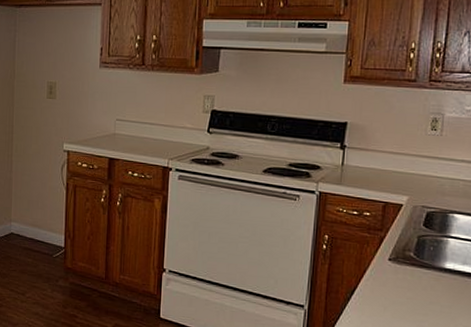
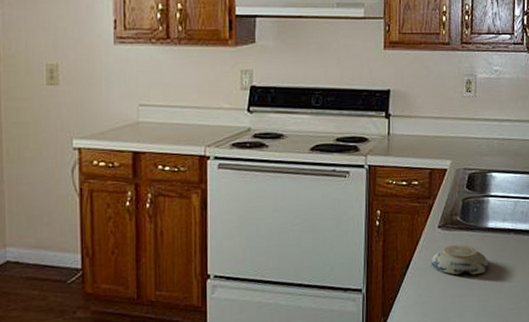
decorative bowl: none [376,279,444,313] -> present [430,245,489,275]

